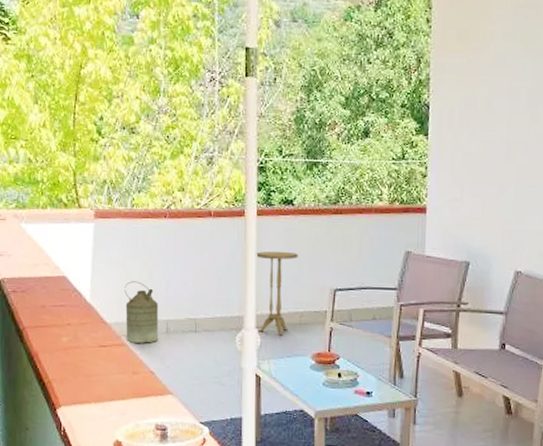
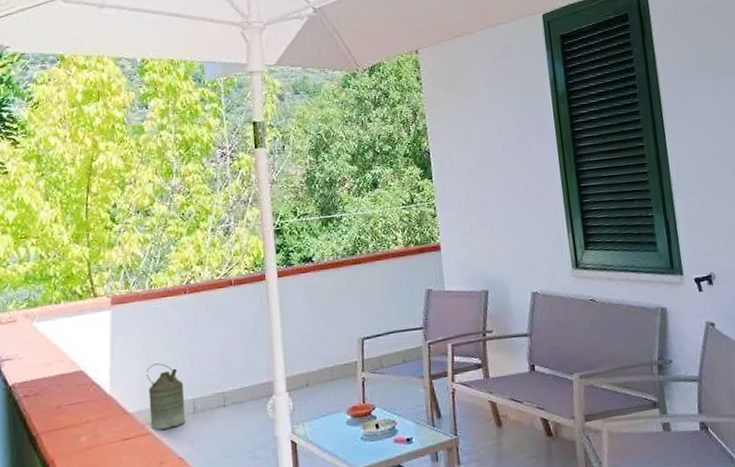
side table: present [255,251,299,336] -> none [279,308,324,395]

